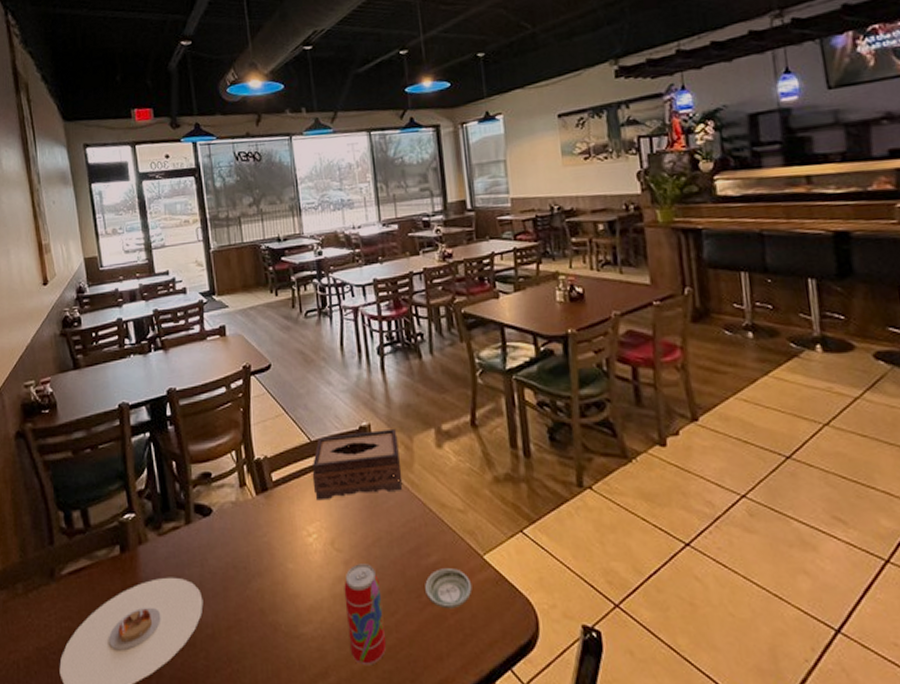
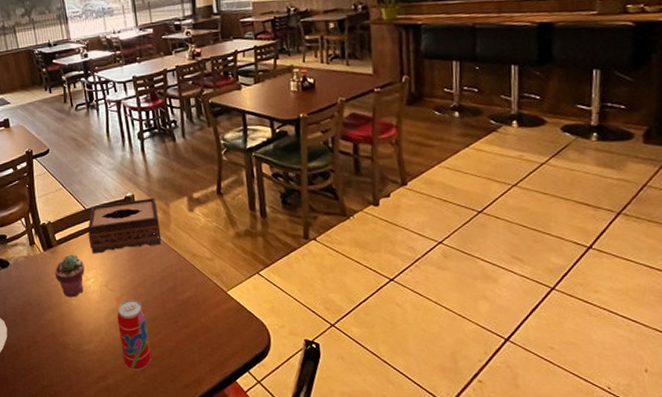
potted succulent: none [267,500,306,559] -> present [54,254,85,297]
saucer: present [425,568,472,609] -> none [181,301,218,330]

